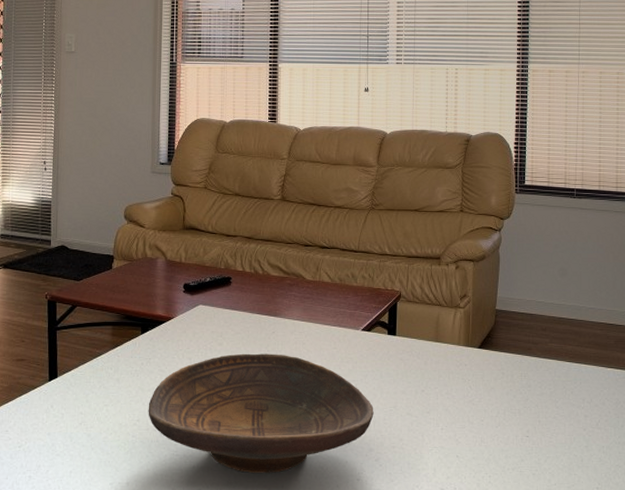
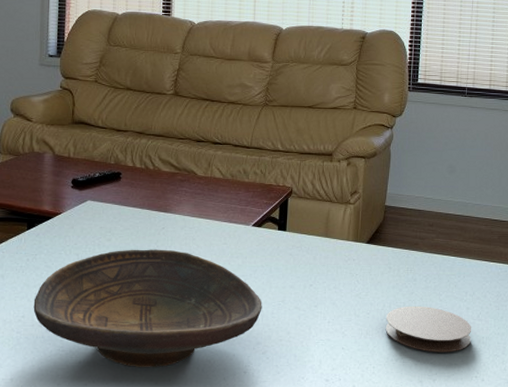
coaster: none [500,413,590,462] -> present [385,306,471,353]

